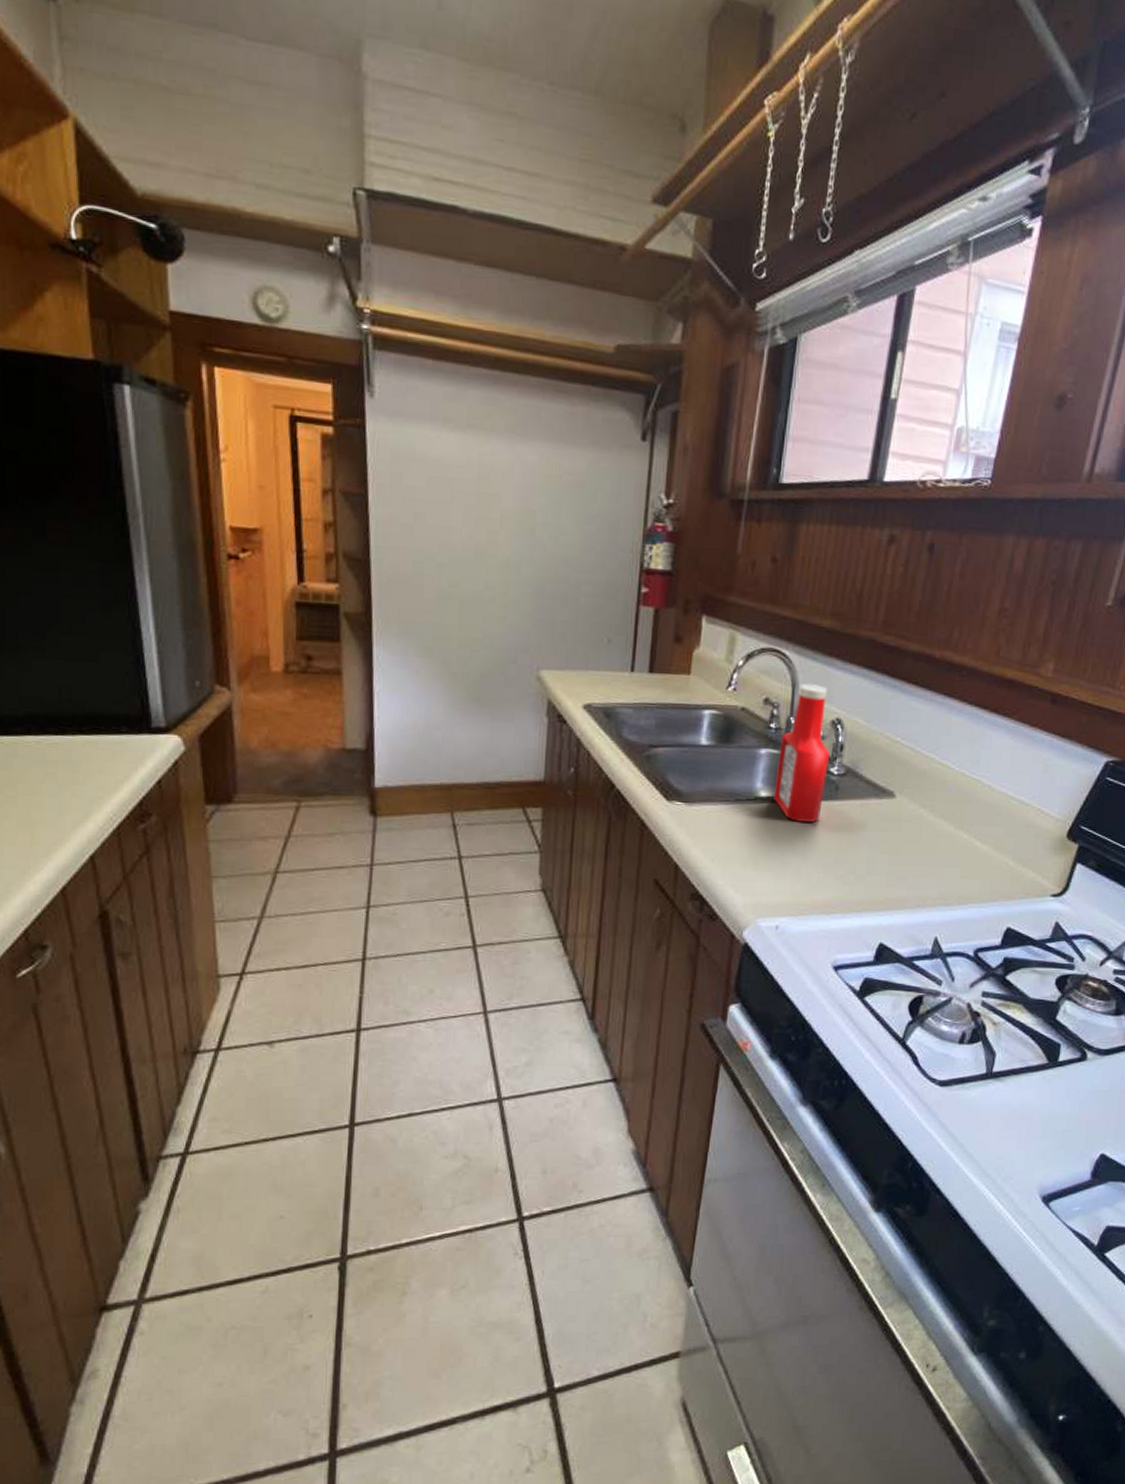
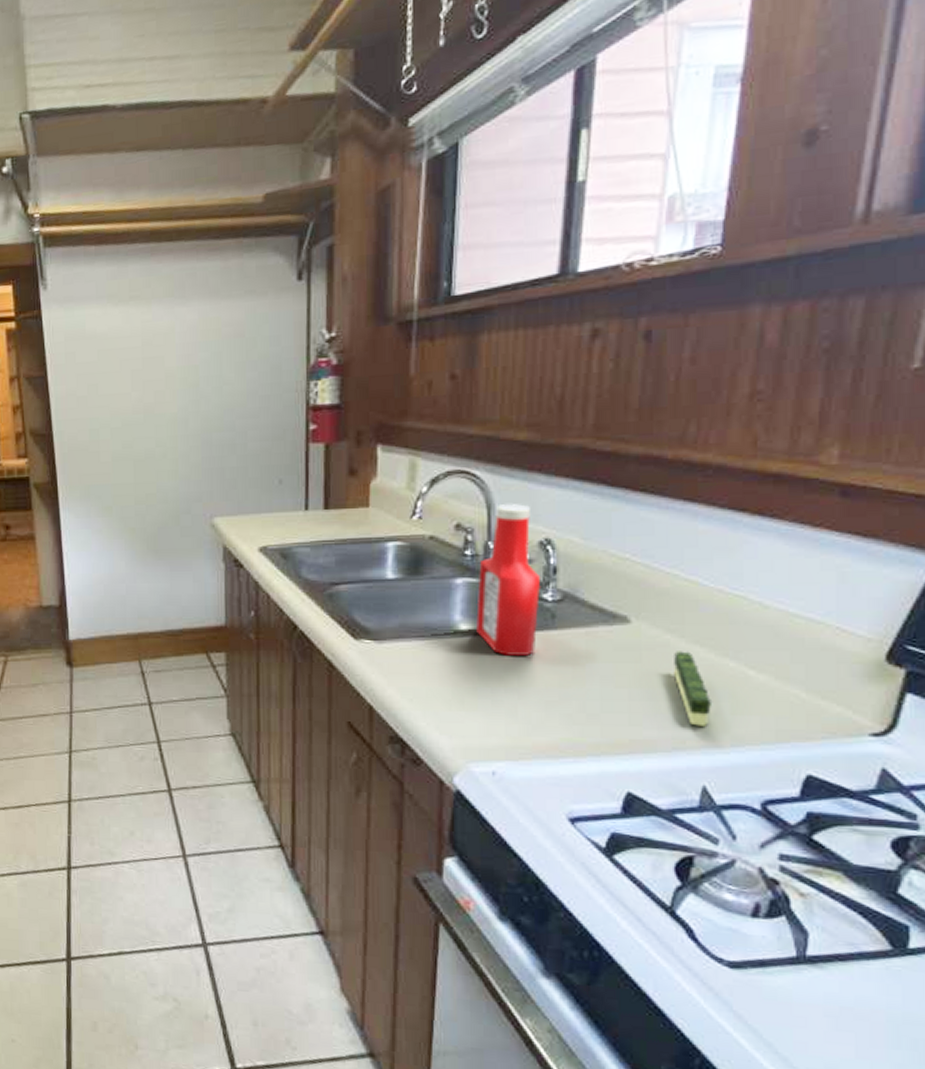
sponge: none [923,823,948,887] -> present [674,651,711,726]

